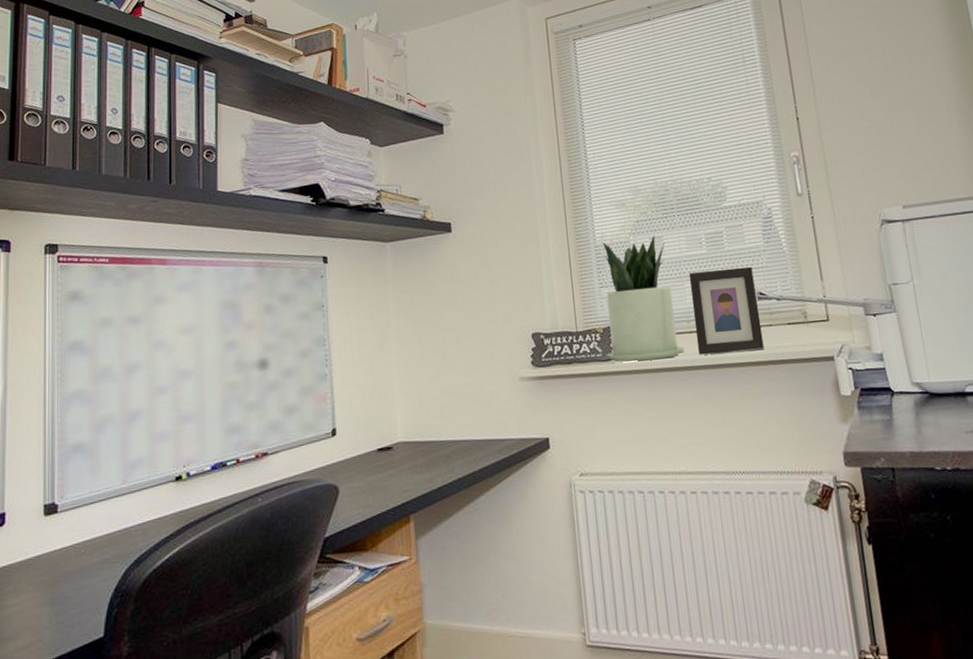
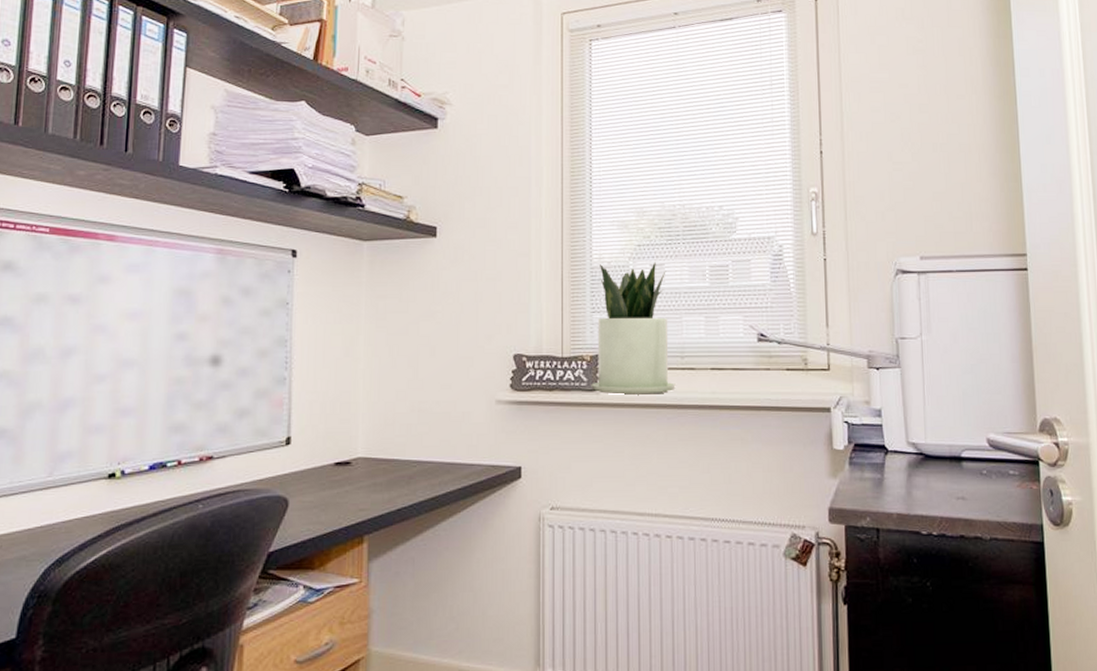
picture frame: present [688,266,764,355] -> none [688,305,759,395]

